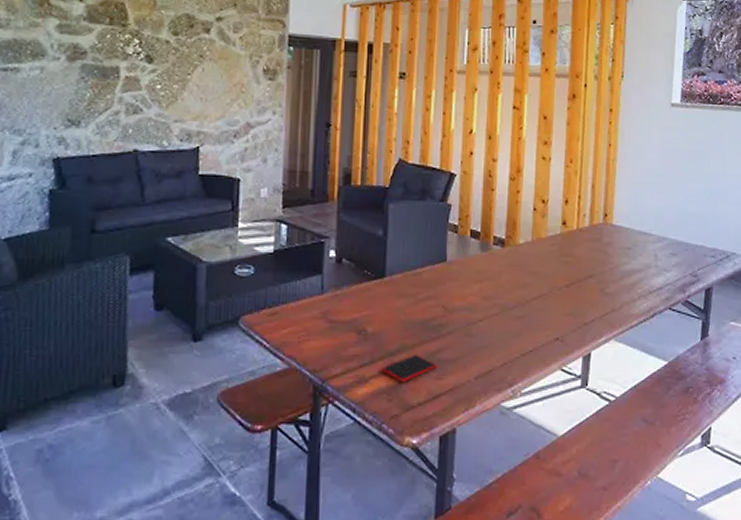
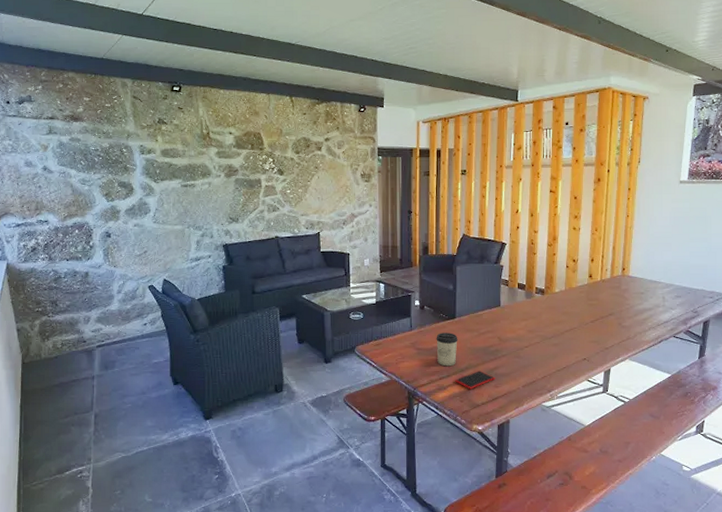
cup: none [357,298,387,348] -> present [436,333,458,367]

